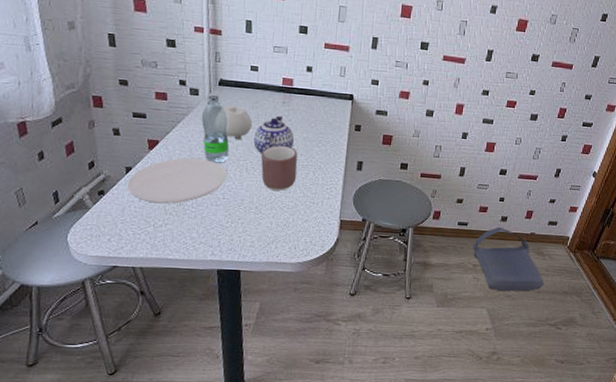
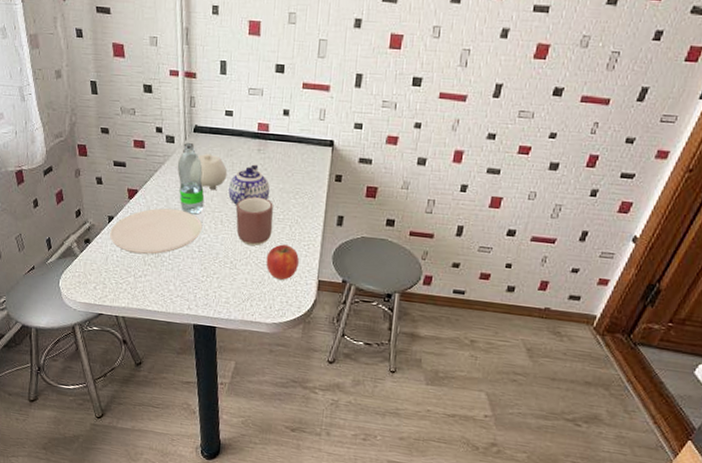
fruit: none [290,189,323,221] -> present [266,244,300,280]
bag: present [472,227,545,291] -> none [470,298,561,377]

